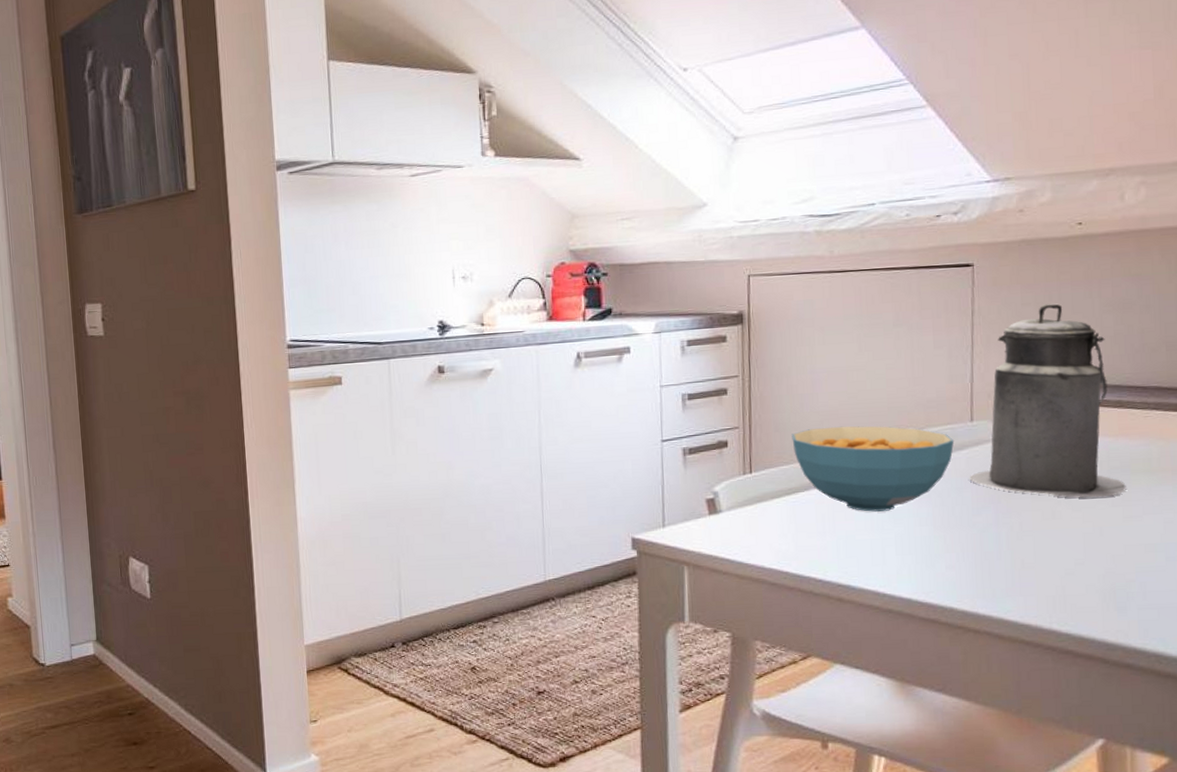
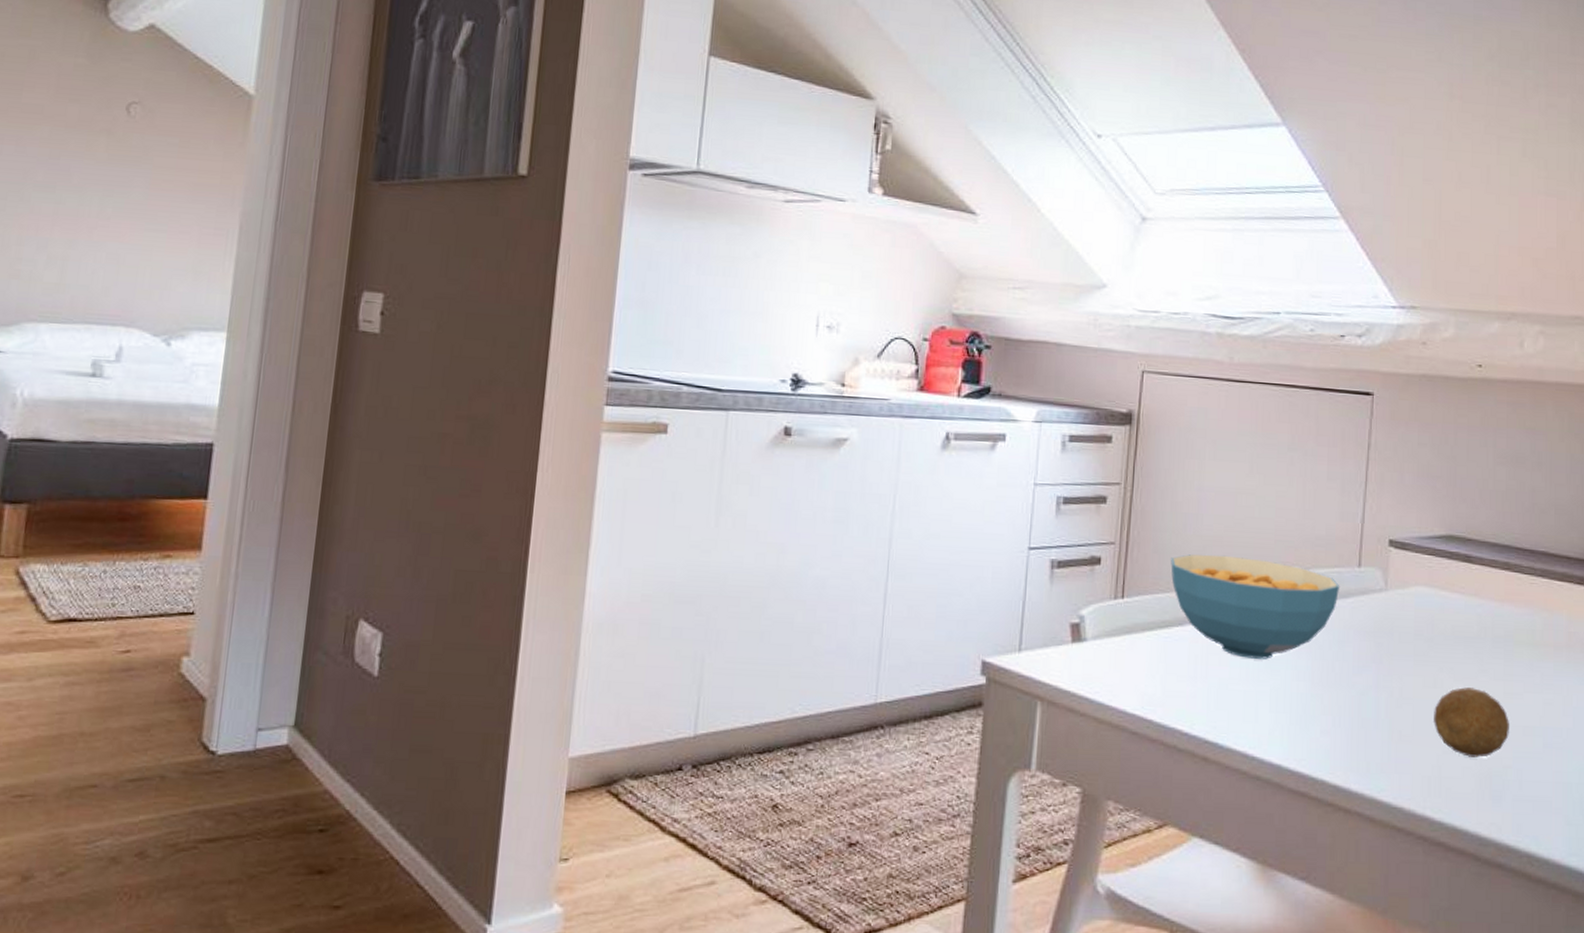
canister: present [969,303,1126,498] -> none [1352,447,1509,668]
fruit: none [1054,515,1132,576] -> present [1434,687,1510,758]

